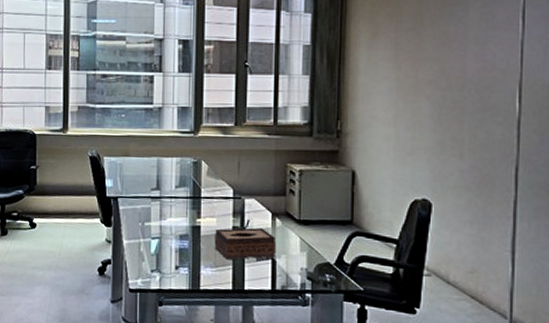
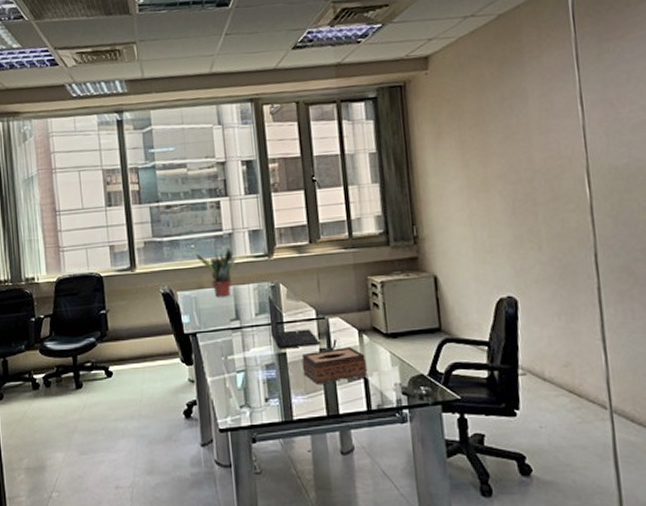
potted plant: none [125,114,164,167] -> present [195,242,237,298]
laptop: none [188,170,234,223] -> present [267,295,321,349]

